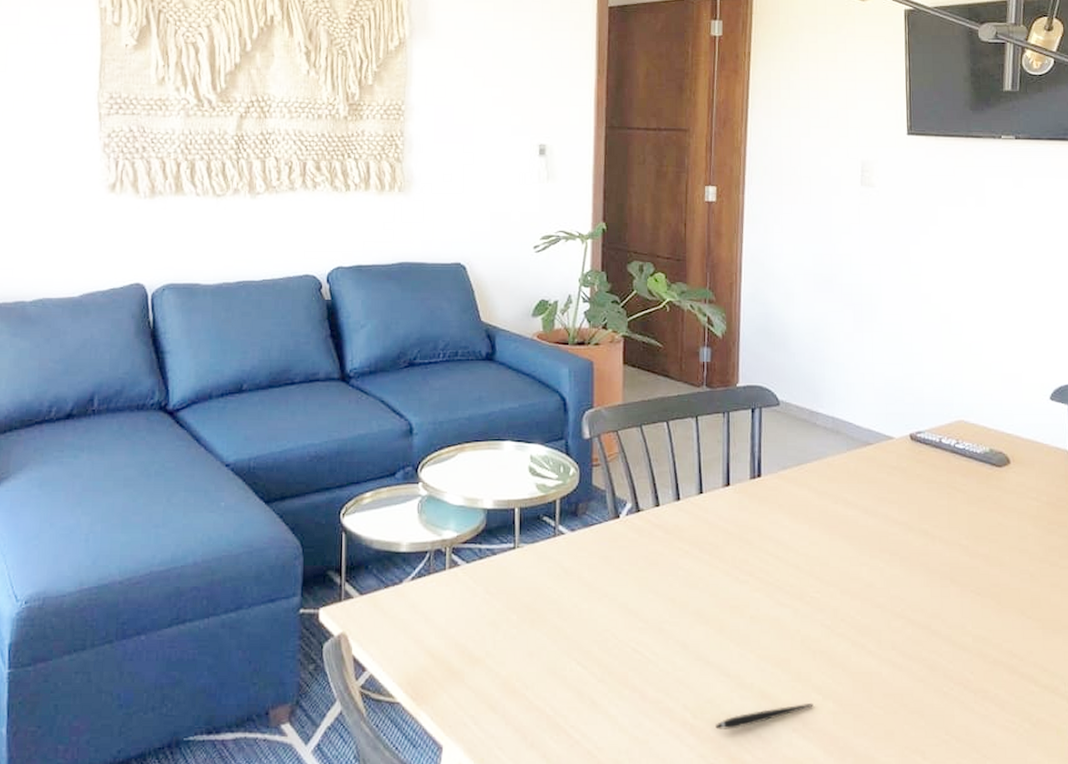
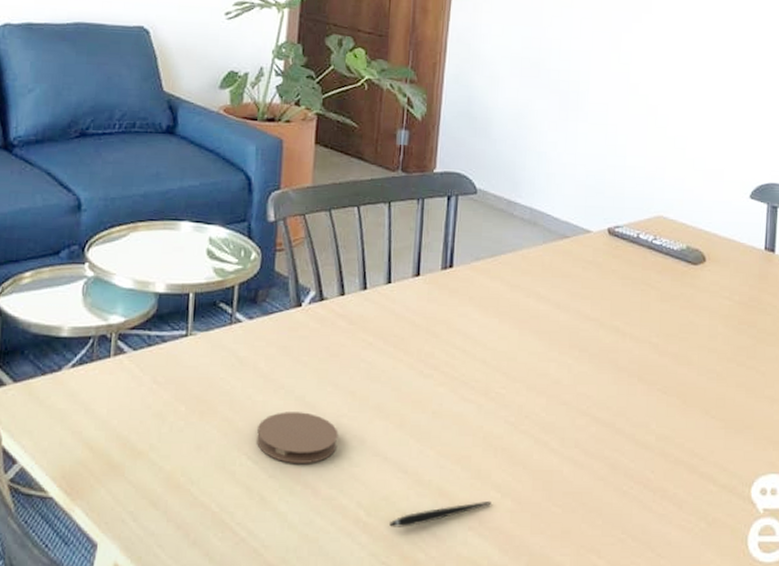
coaster: none [585,619,661,668] -> present [257,412,338,463]

